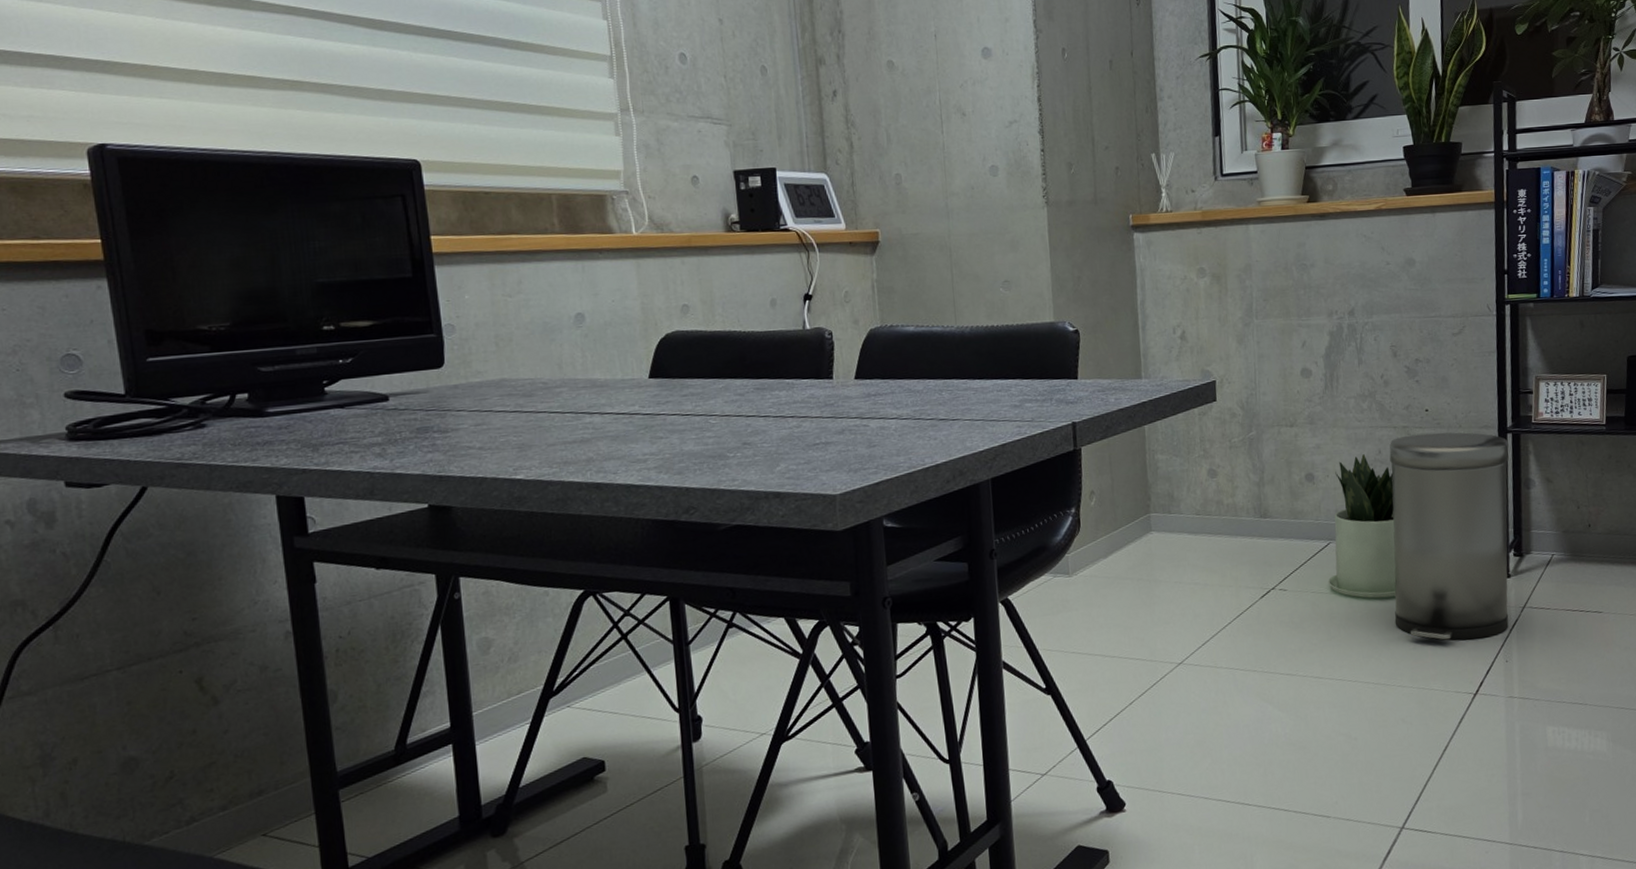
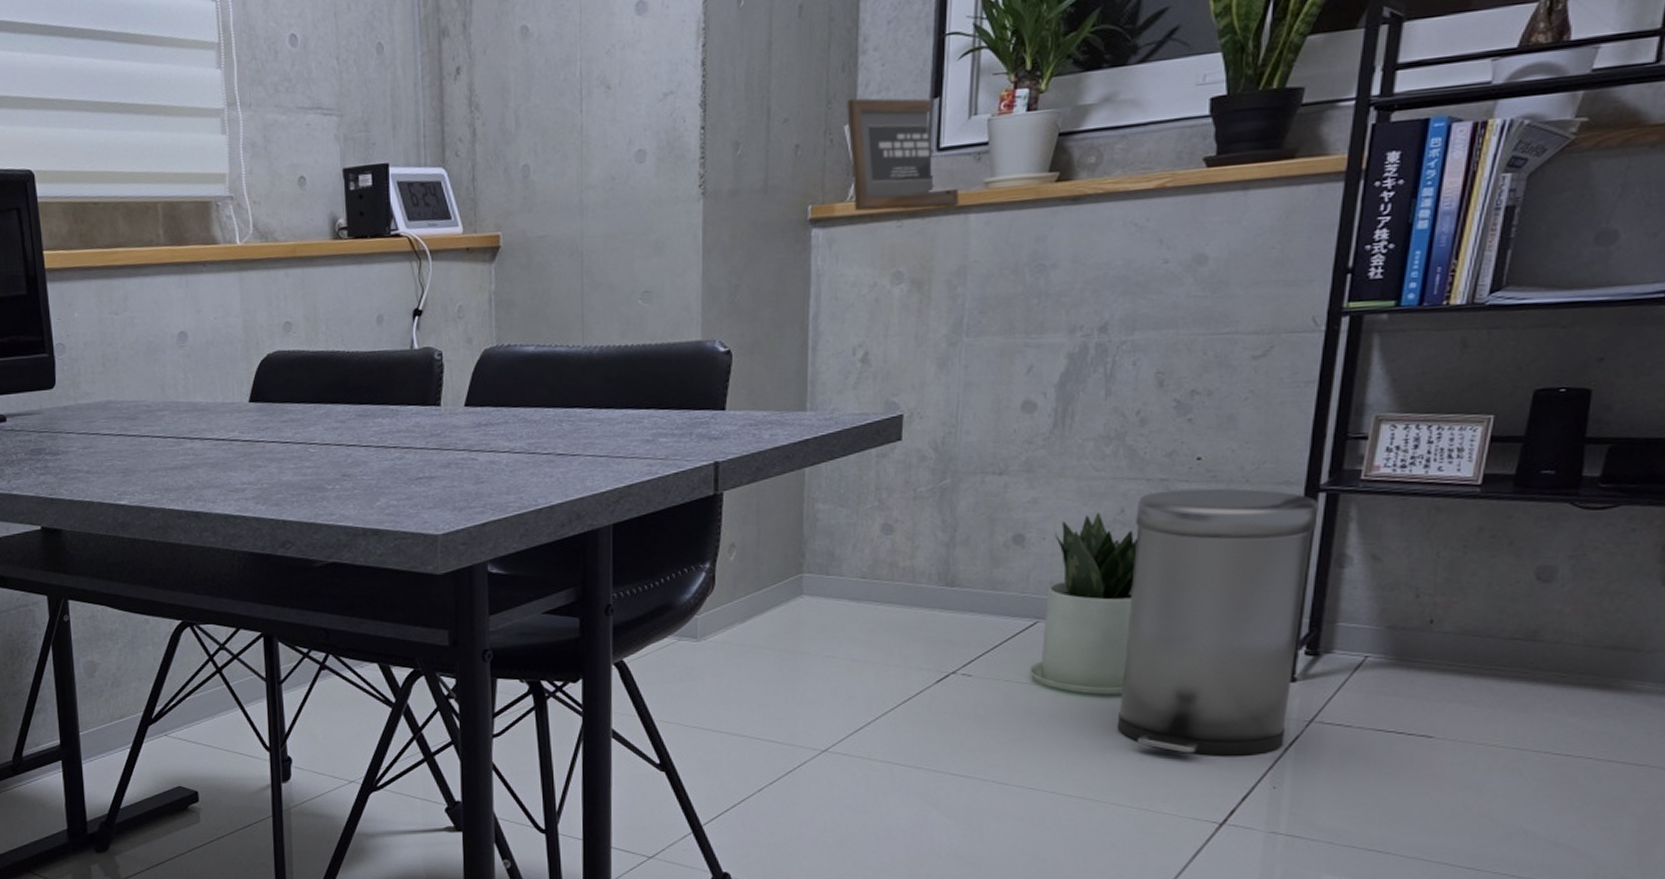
picture frame: none [1151,133,1241,221] -> present [847,97,960,212]

